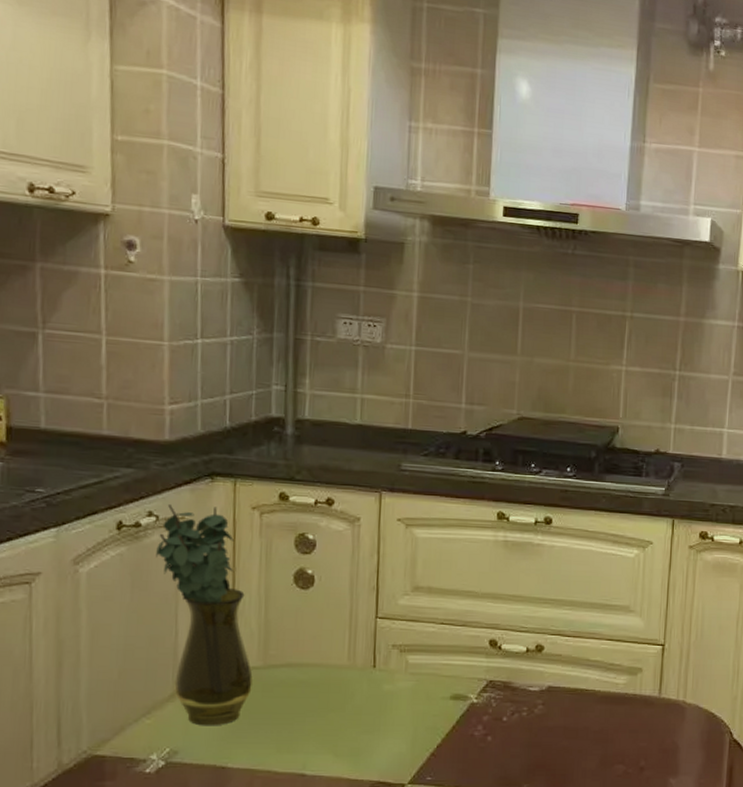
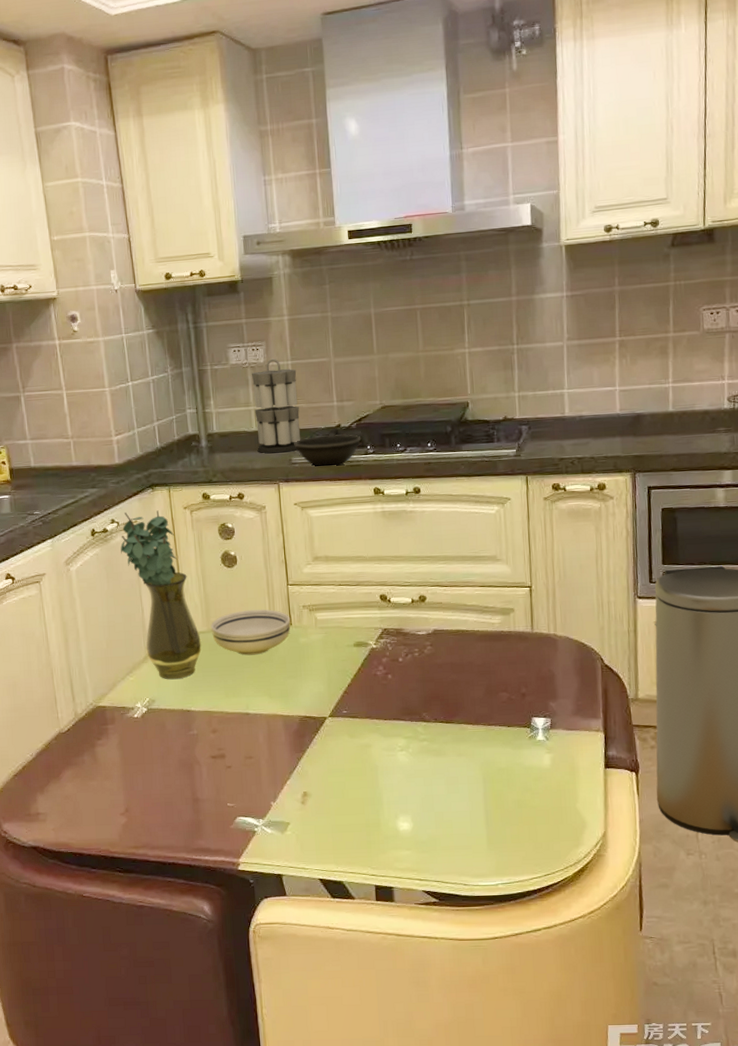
bowl: none [268,644,375,702] -> present [210,609,291,656]
spice rack: none [358,340,421,456] -> present [251,358,301,454]
frying pan: none [406,434,490,480] -> present [294,427,361,467]

